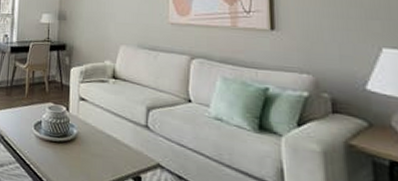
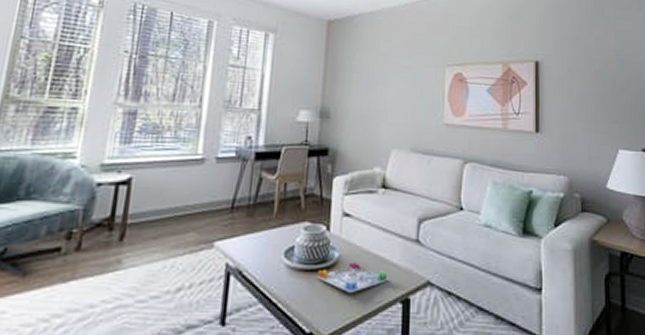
board game: none [59,139,120,165] -> present [316,262,388,294]

